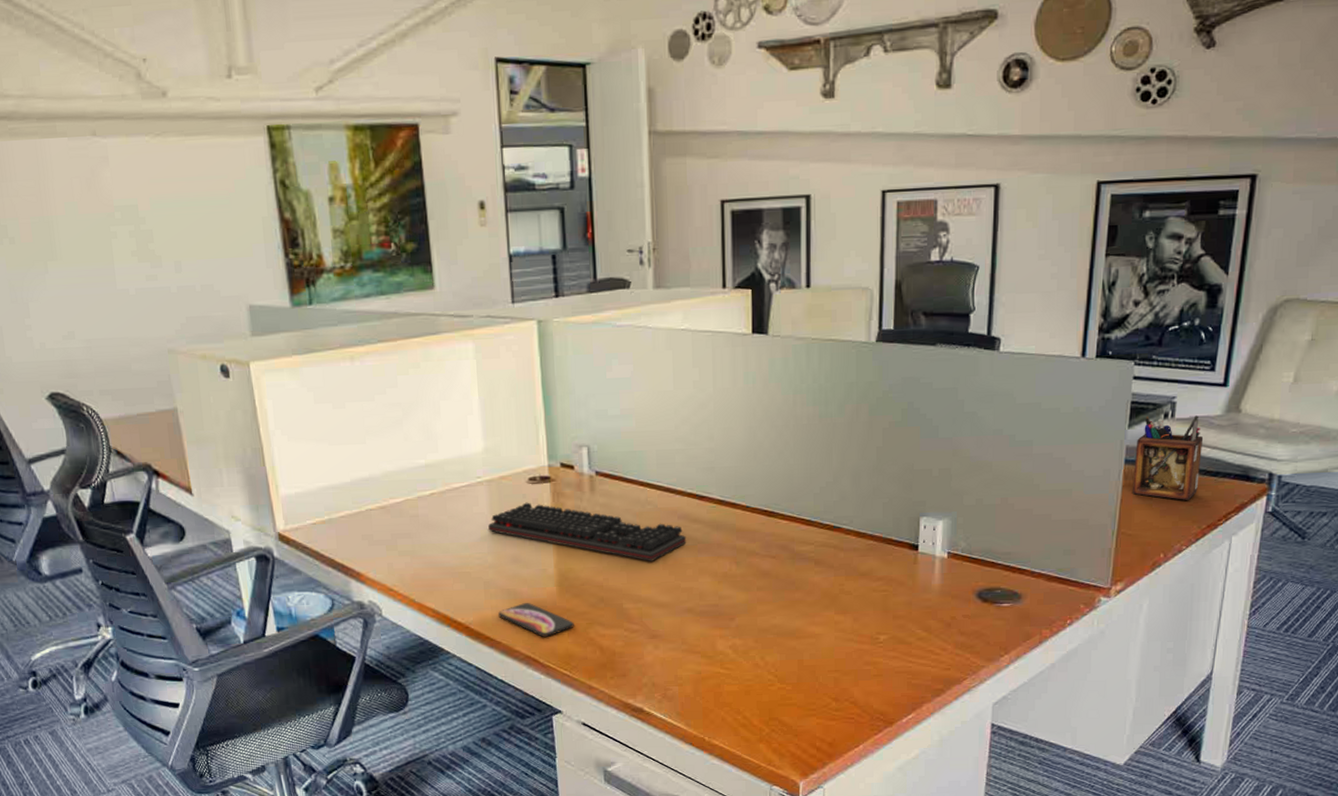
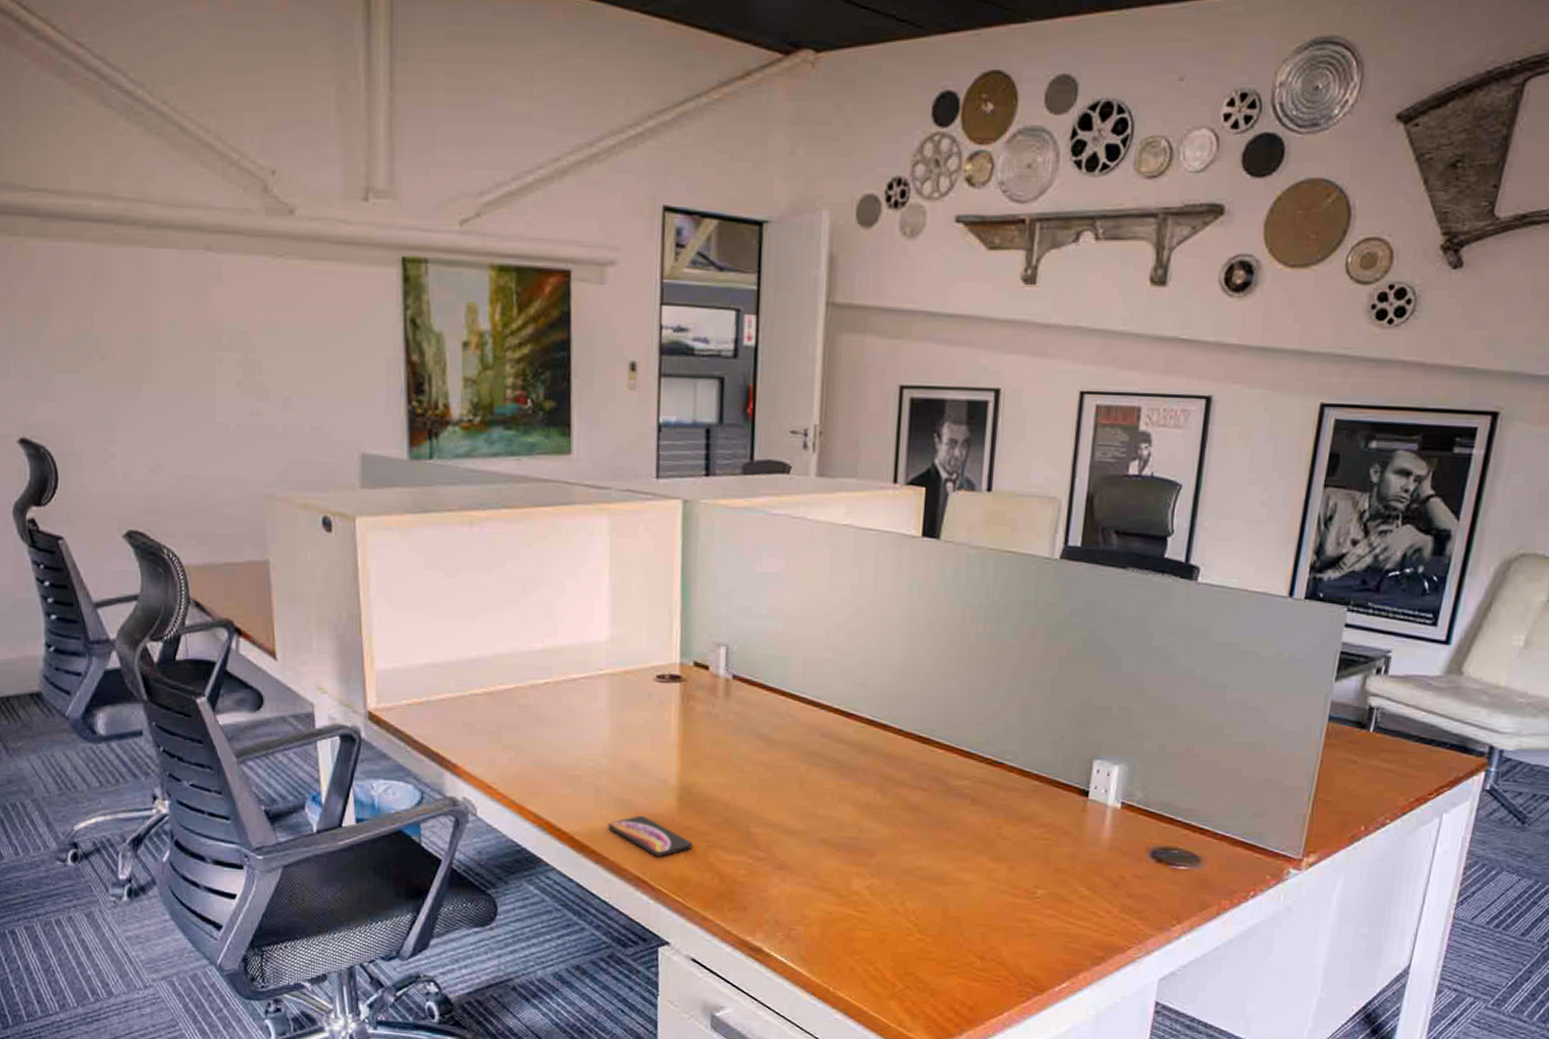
keyboard: present [488,502,687,561] -> none [606,702,829,782]
desk organizer: present [1133,415,1204,500] -> none [1335,668,1419,768]

